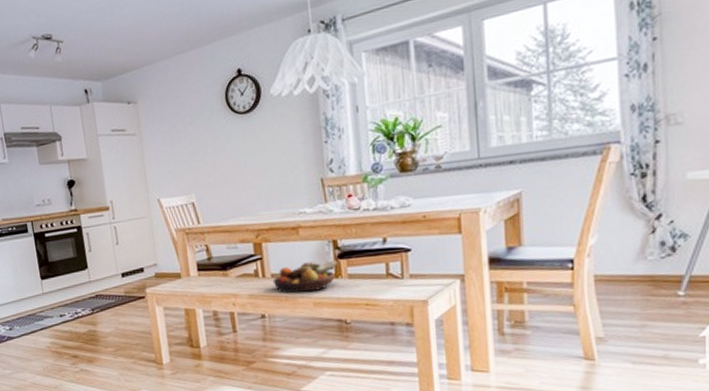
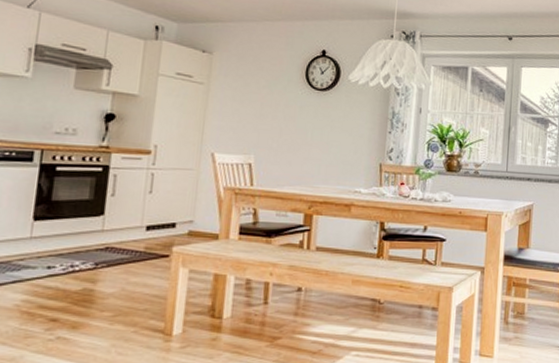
fruit bowl: present [272,260,338,294] -> none [316,240,382,270]

